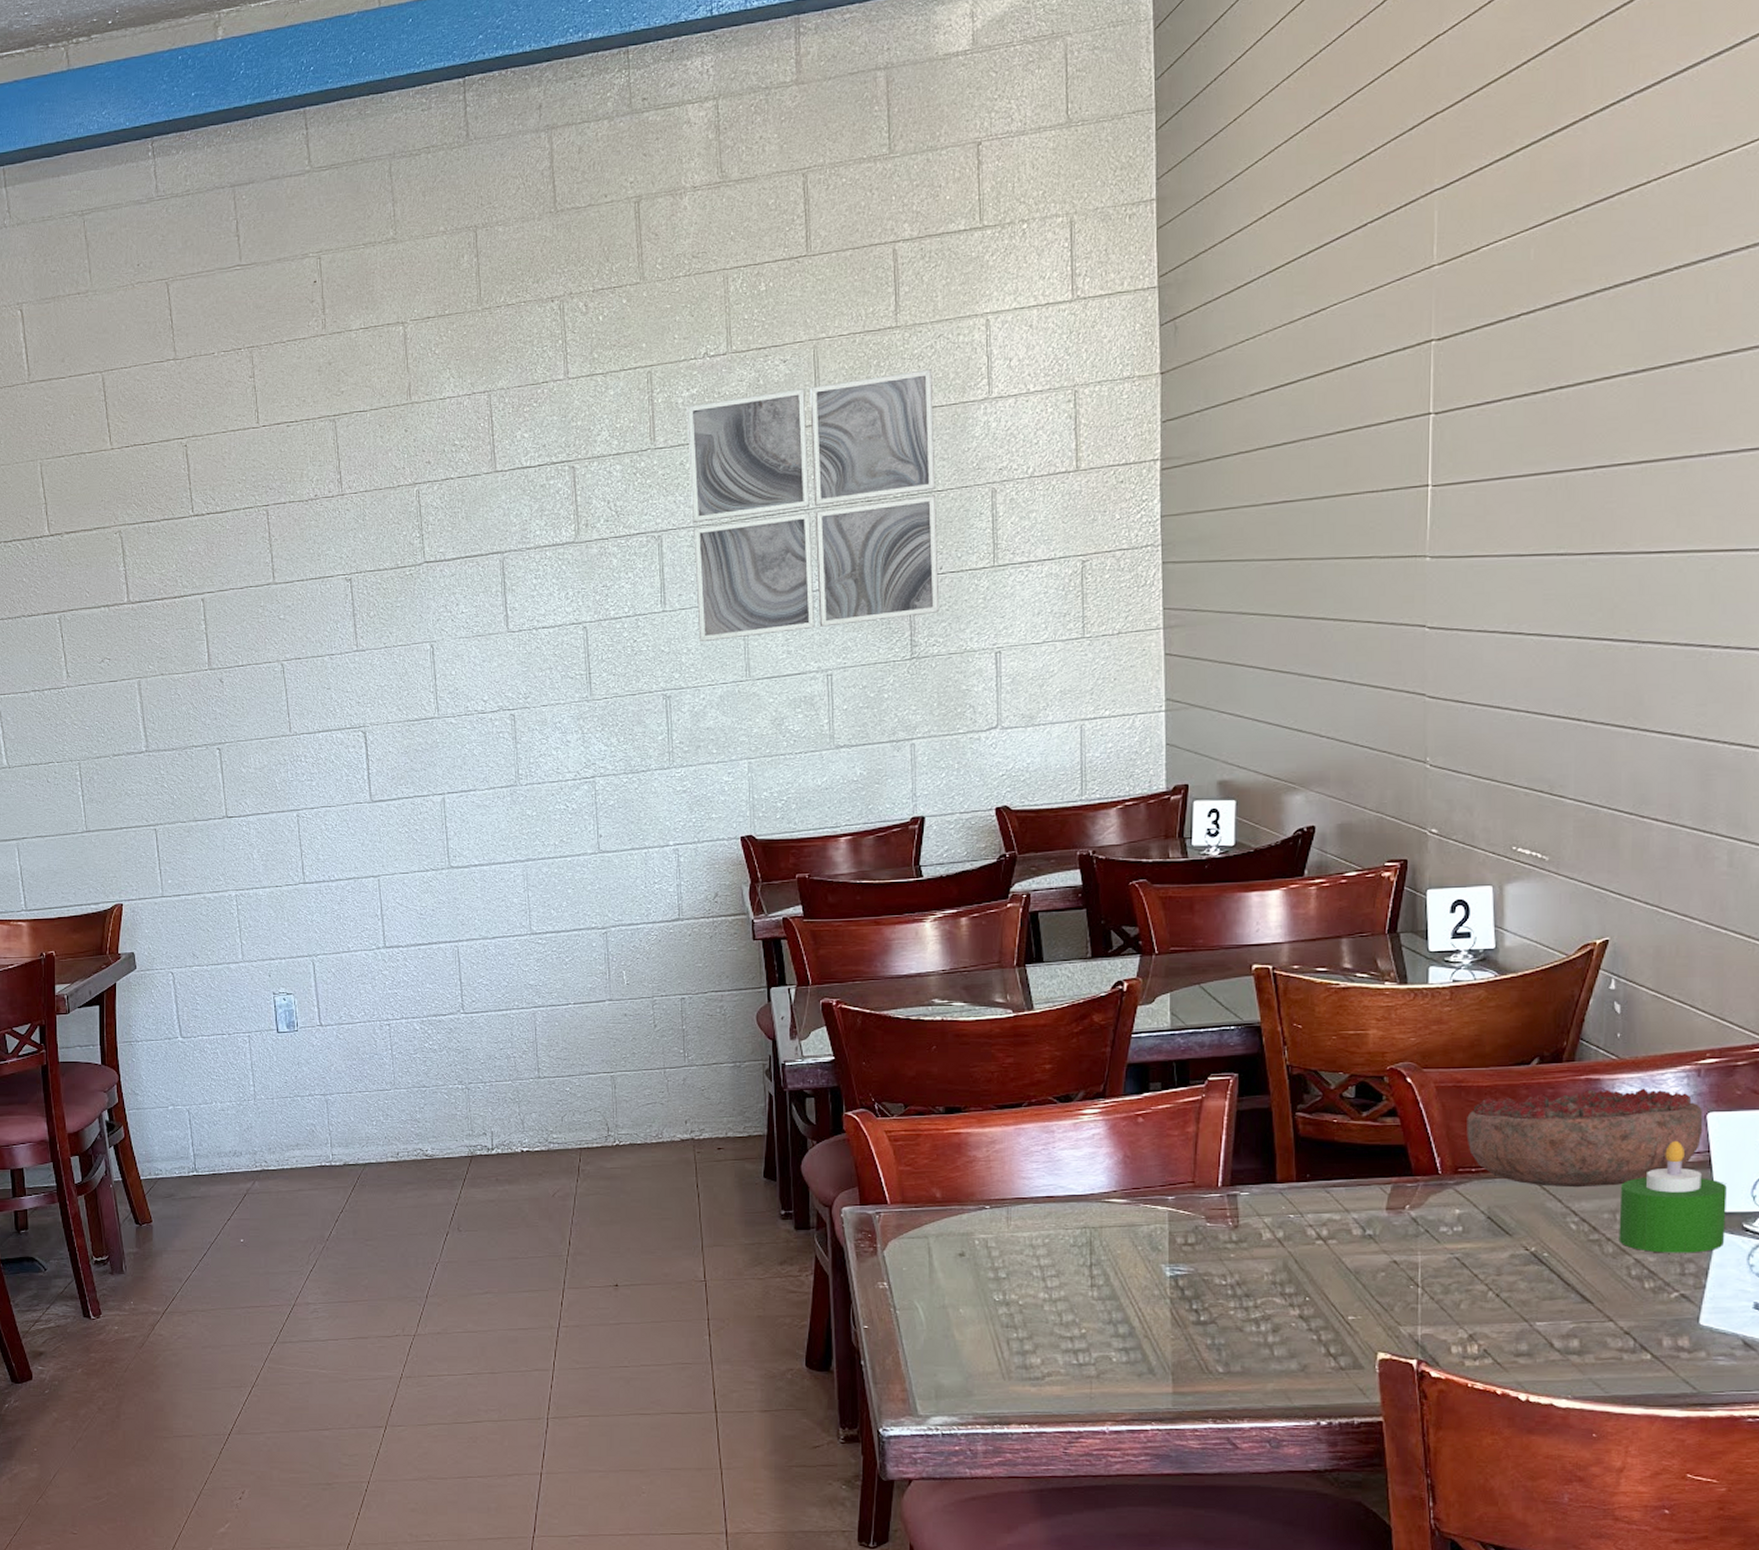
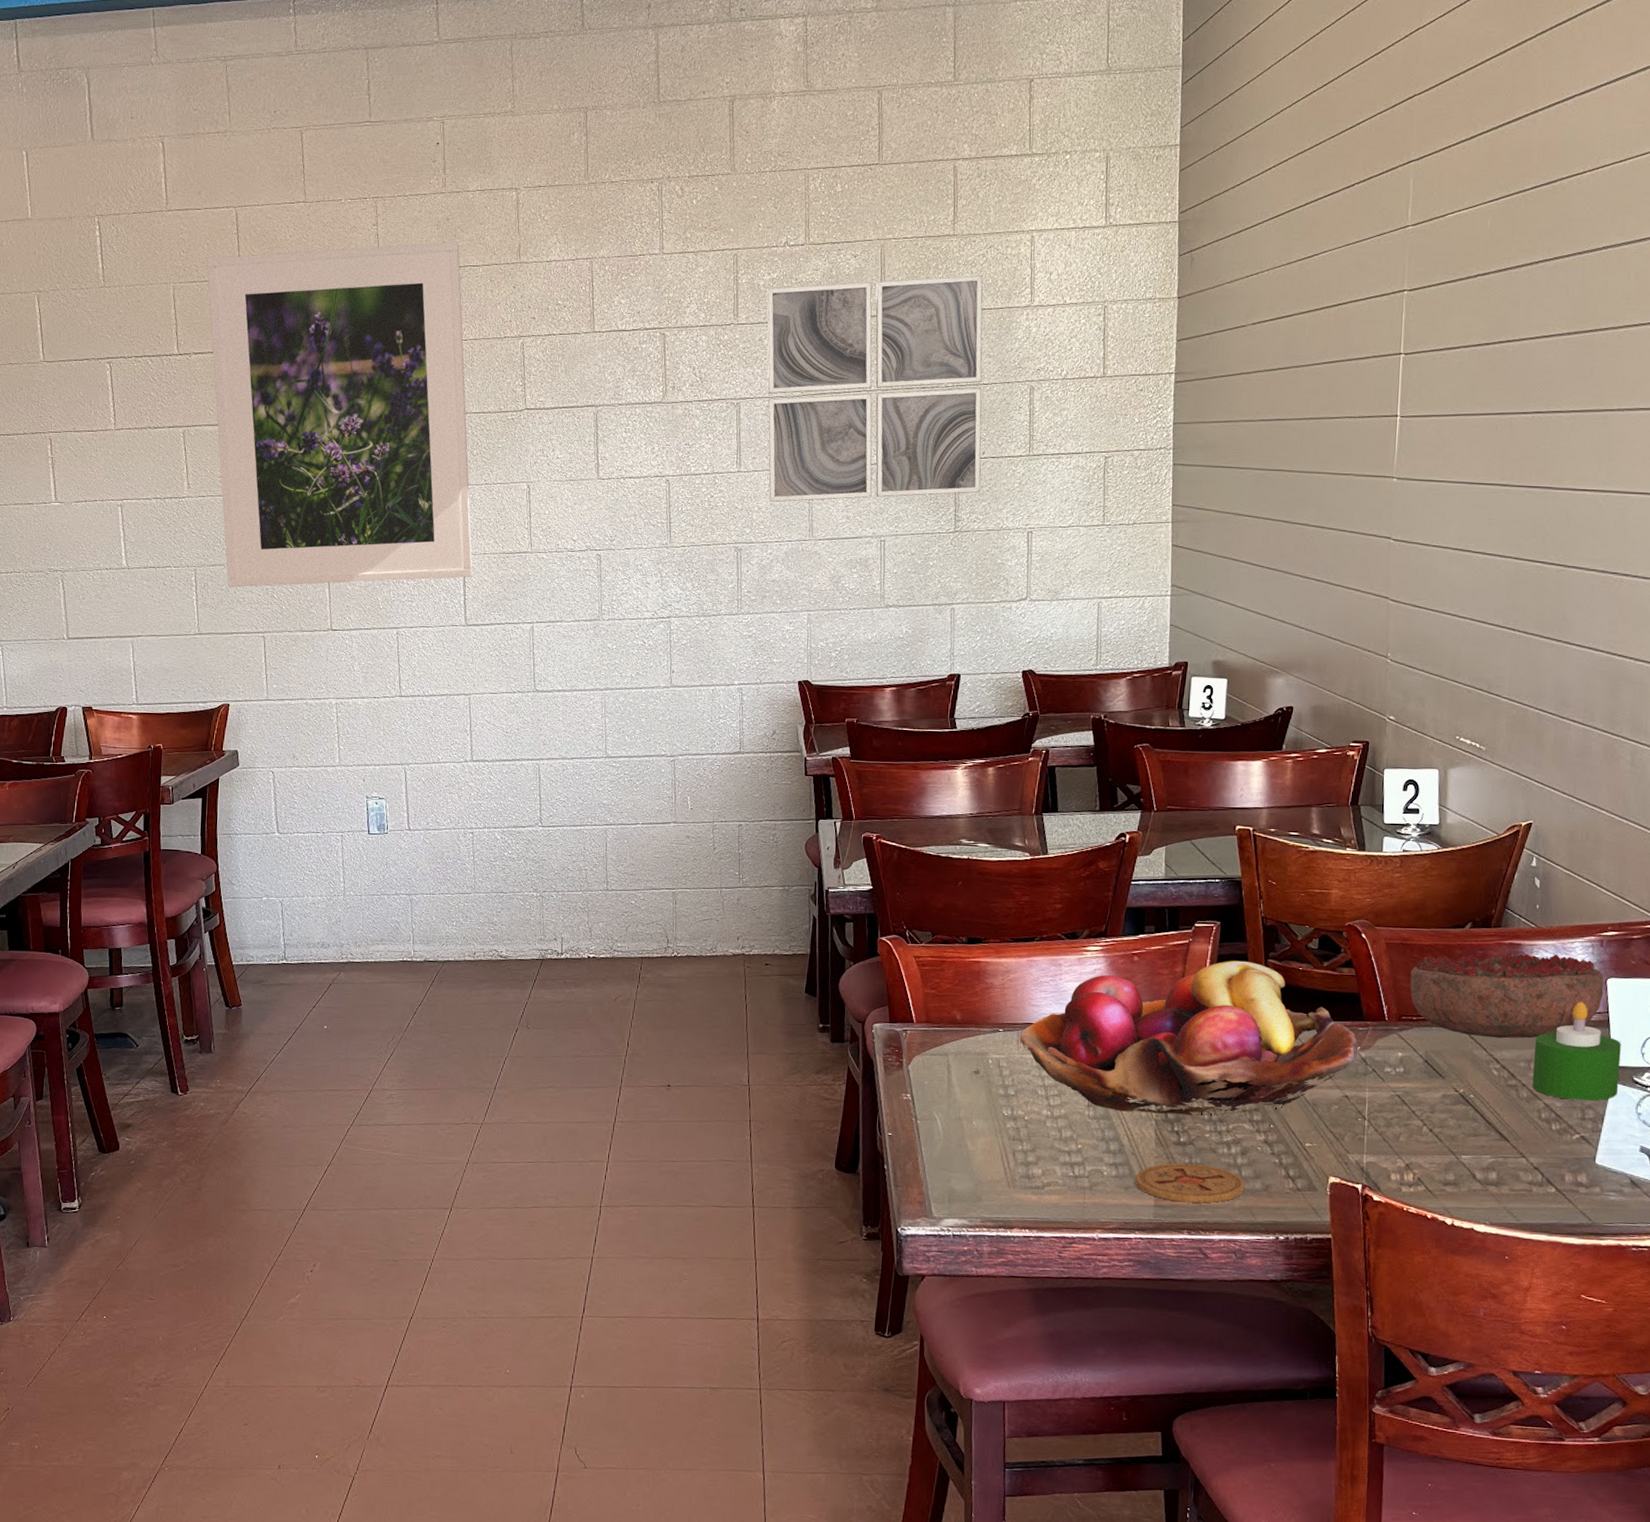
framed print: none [74,387,376,779] -> present [207,241,473,588]
fruit basket: none [1009,1115,1407,1291] -> present [1019,960,1359,1116]
coaster: none [1149,1345,1278,1388] -> present [1135,1163,1245,1204]

